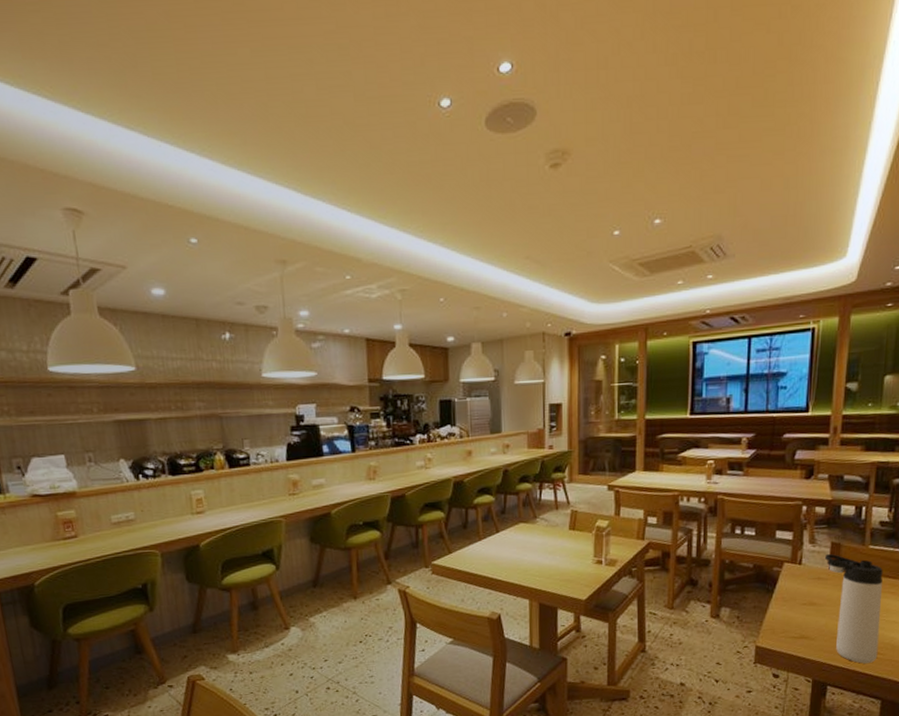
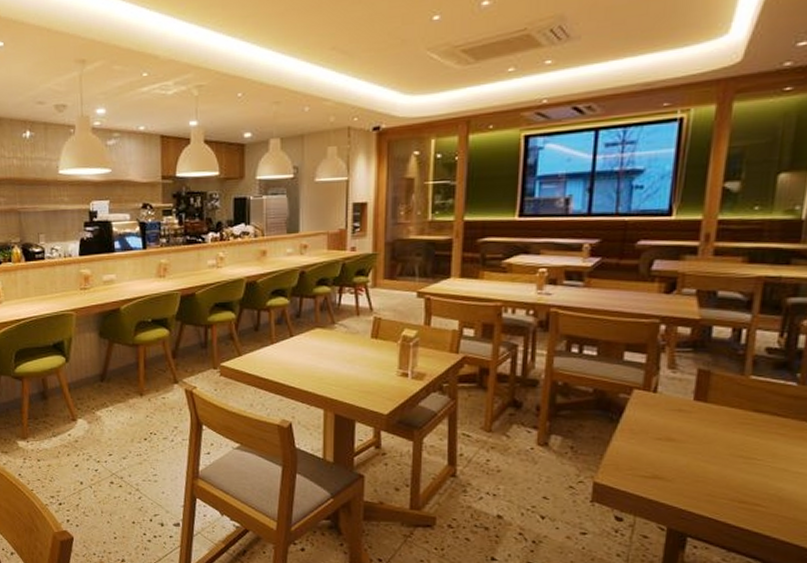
thermos bottle: present [824,553,883,664] -> none [688,382,769,516]

